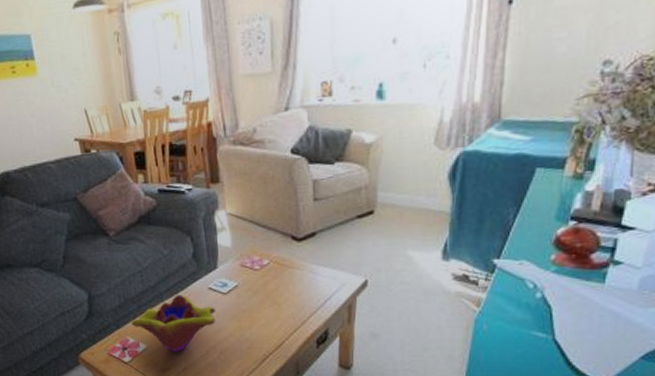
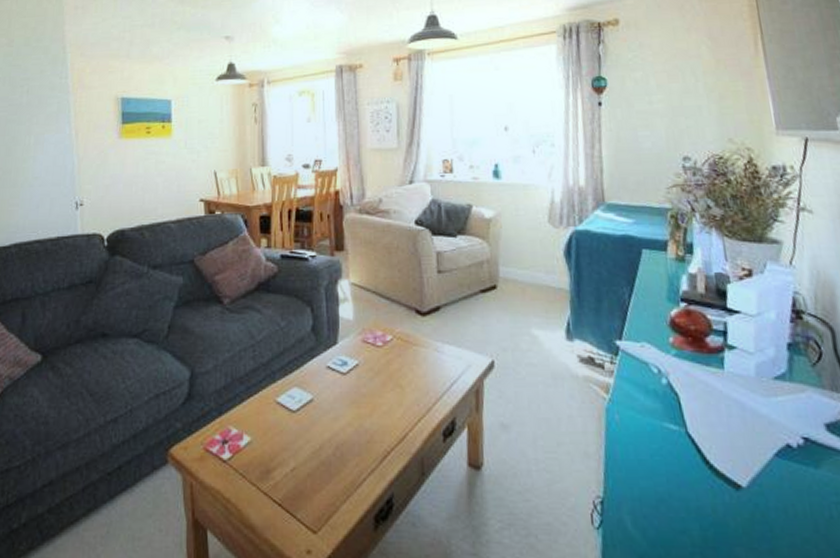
decorative bowl: present [131,295,216,352] -> none [236,374,333,446]

